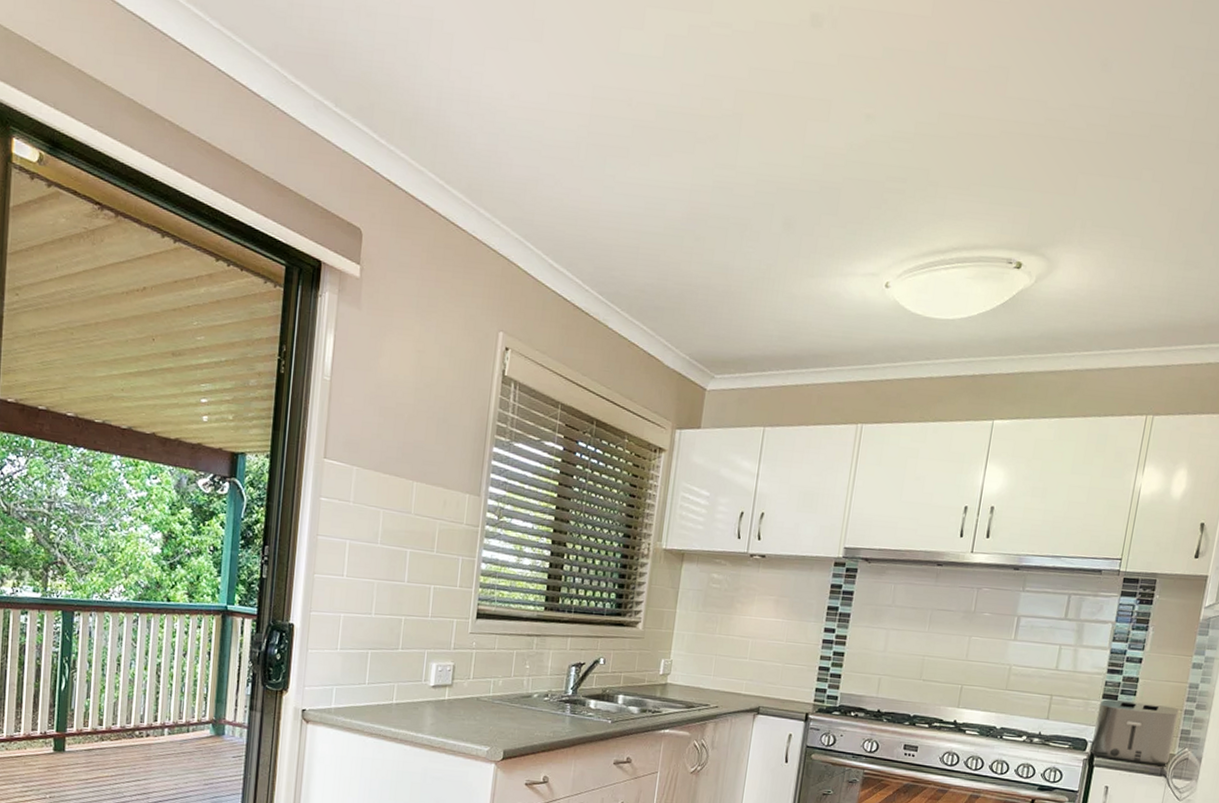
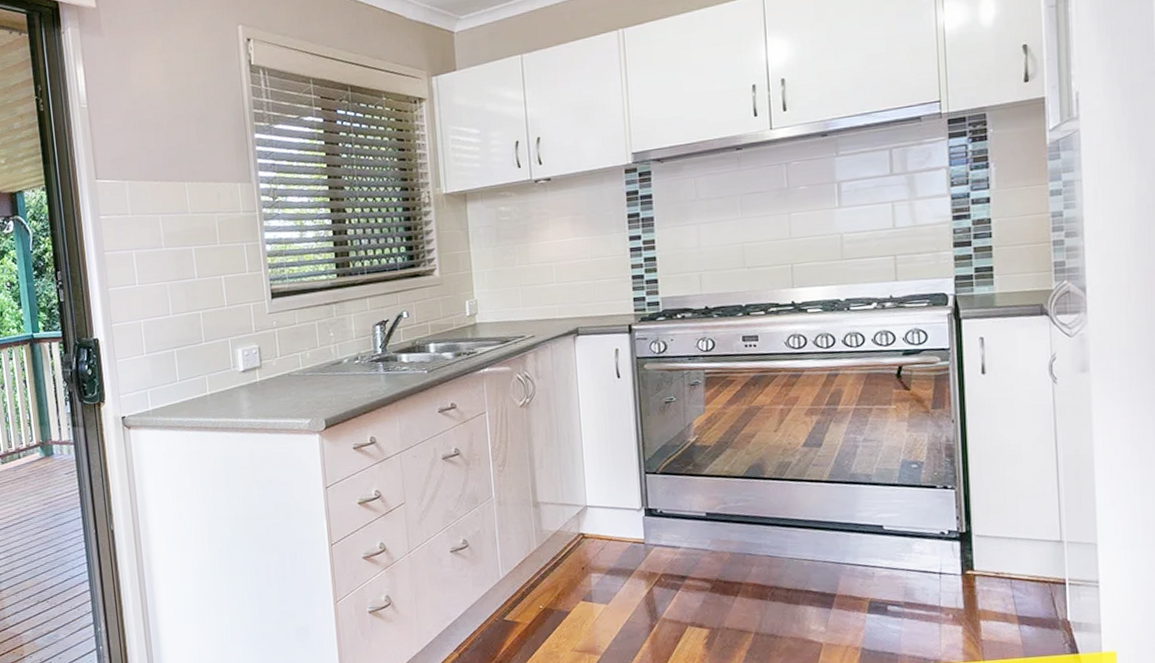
toaster: present [1091,699,1179,767] -> none [952,240,1048,310]

